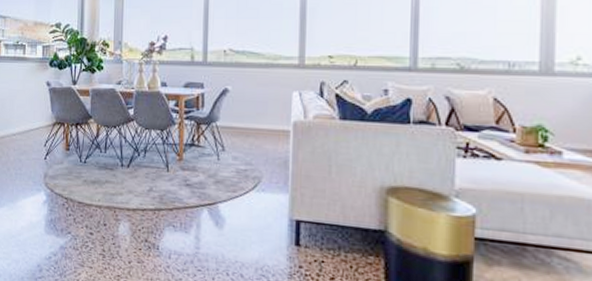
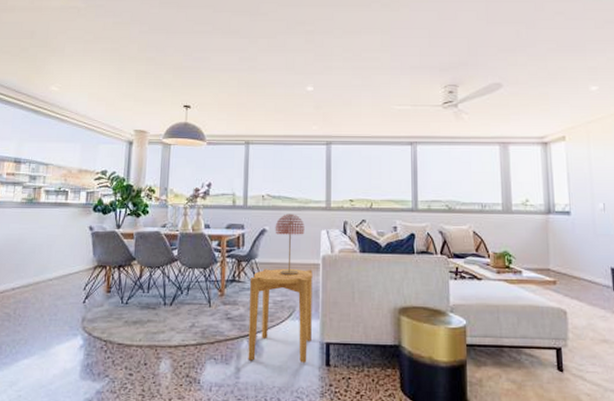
side table: none [208,133,282,239] -> present [248,269,313,363]
table lamp: none [238,71,273,142] -> present [275,213,305,275]

